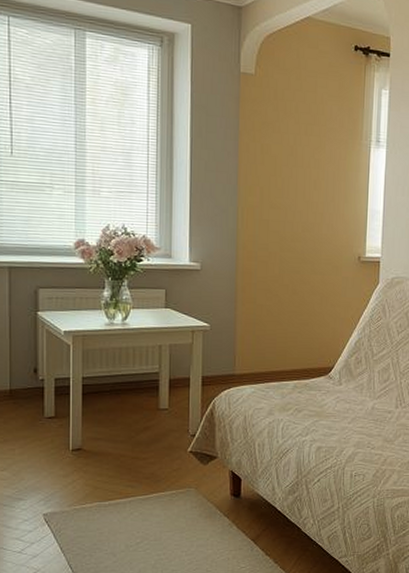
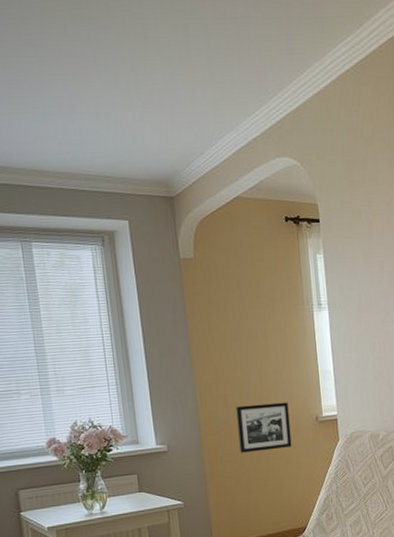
picture frame: none [276,233,332,284] -> present [236,402,292,453]

